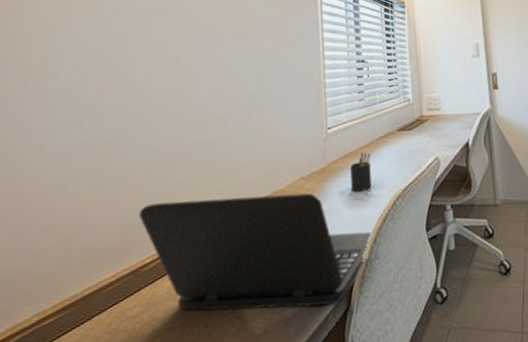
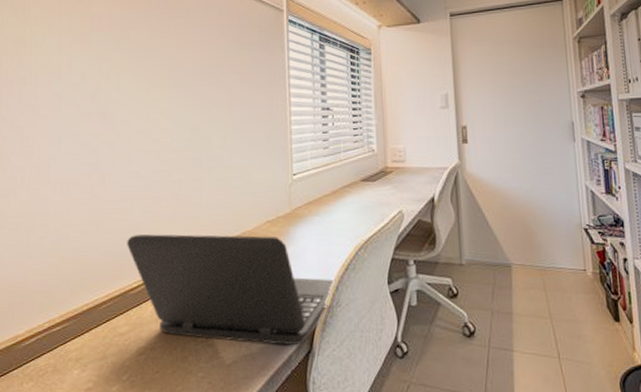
pen holder: present [350,148,372,192] -> none [314,197,336,239]

